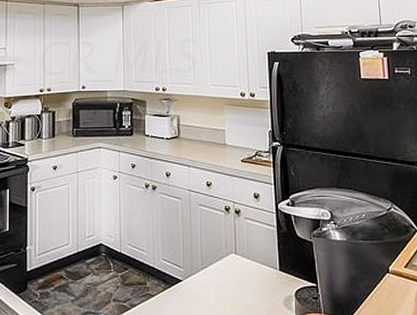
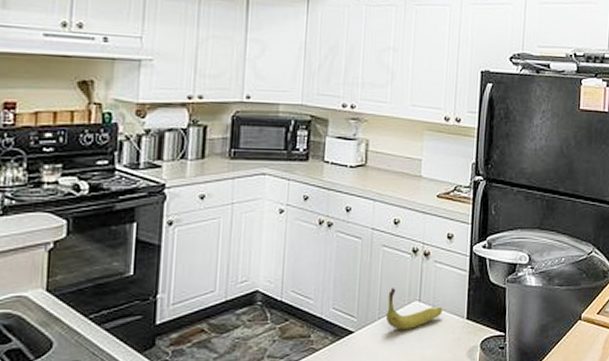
banana: none [207,242,257,279] -> present [385,288,443,330]

